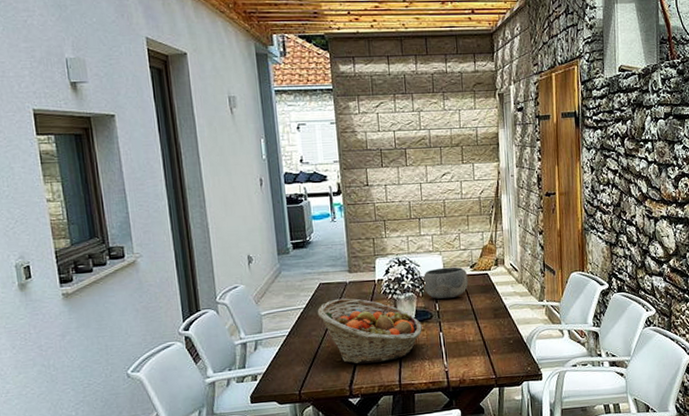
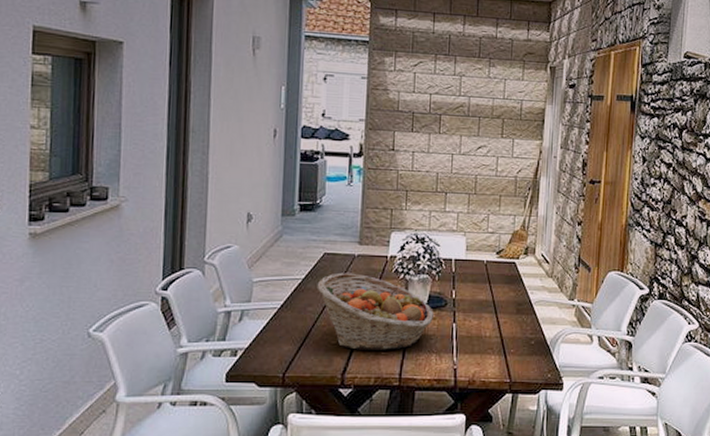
bowl: present [423,266,468,299] -> none [441,250,493,287]

